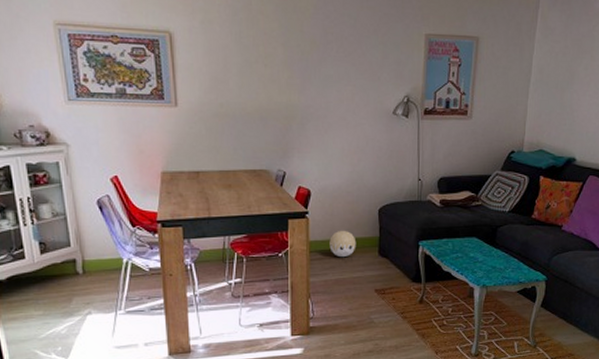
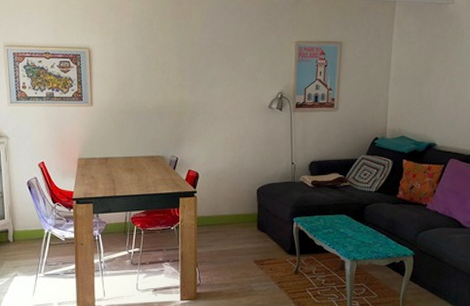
ball: present [329,230,357,258] -> none [214,207,238,232]

